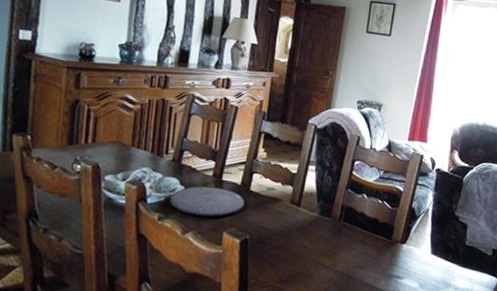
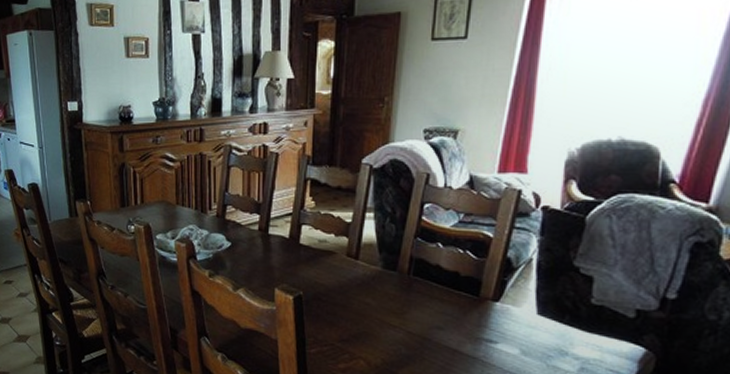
plate: present [168,186,245,217] -> none [217,242,295,273]

